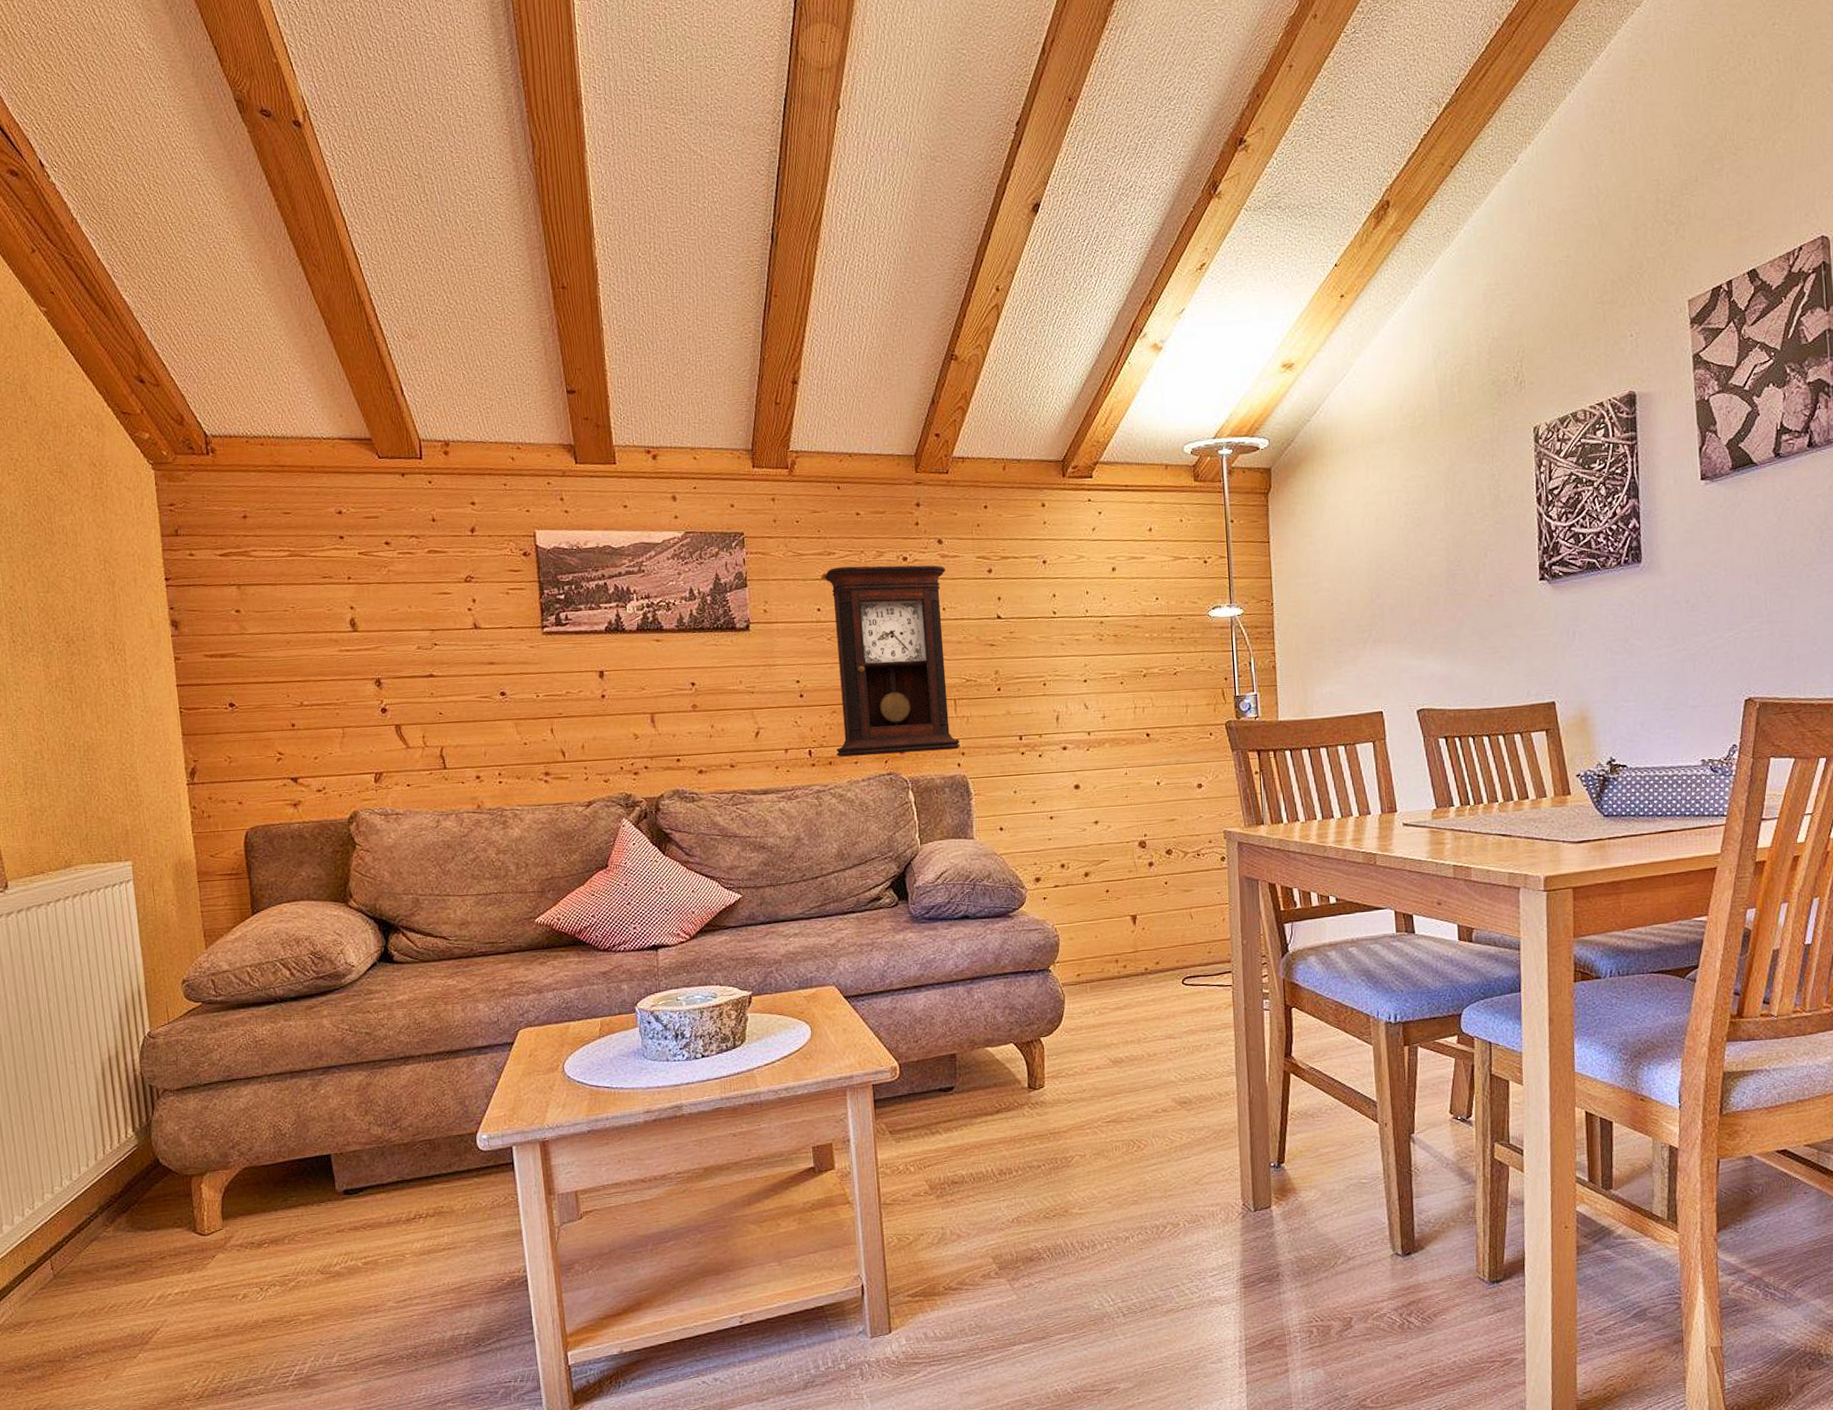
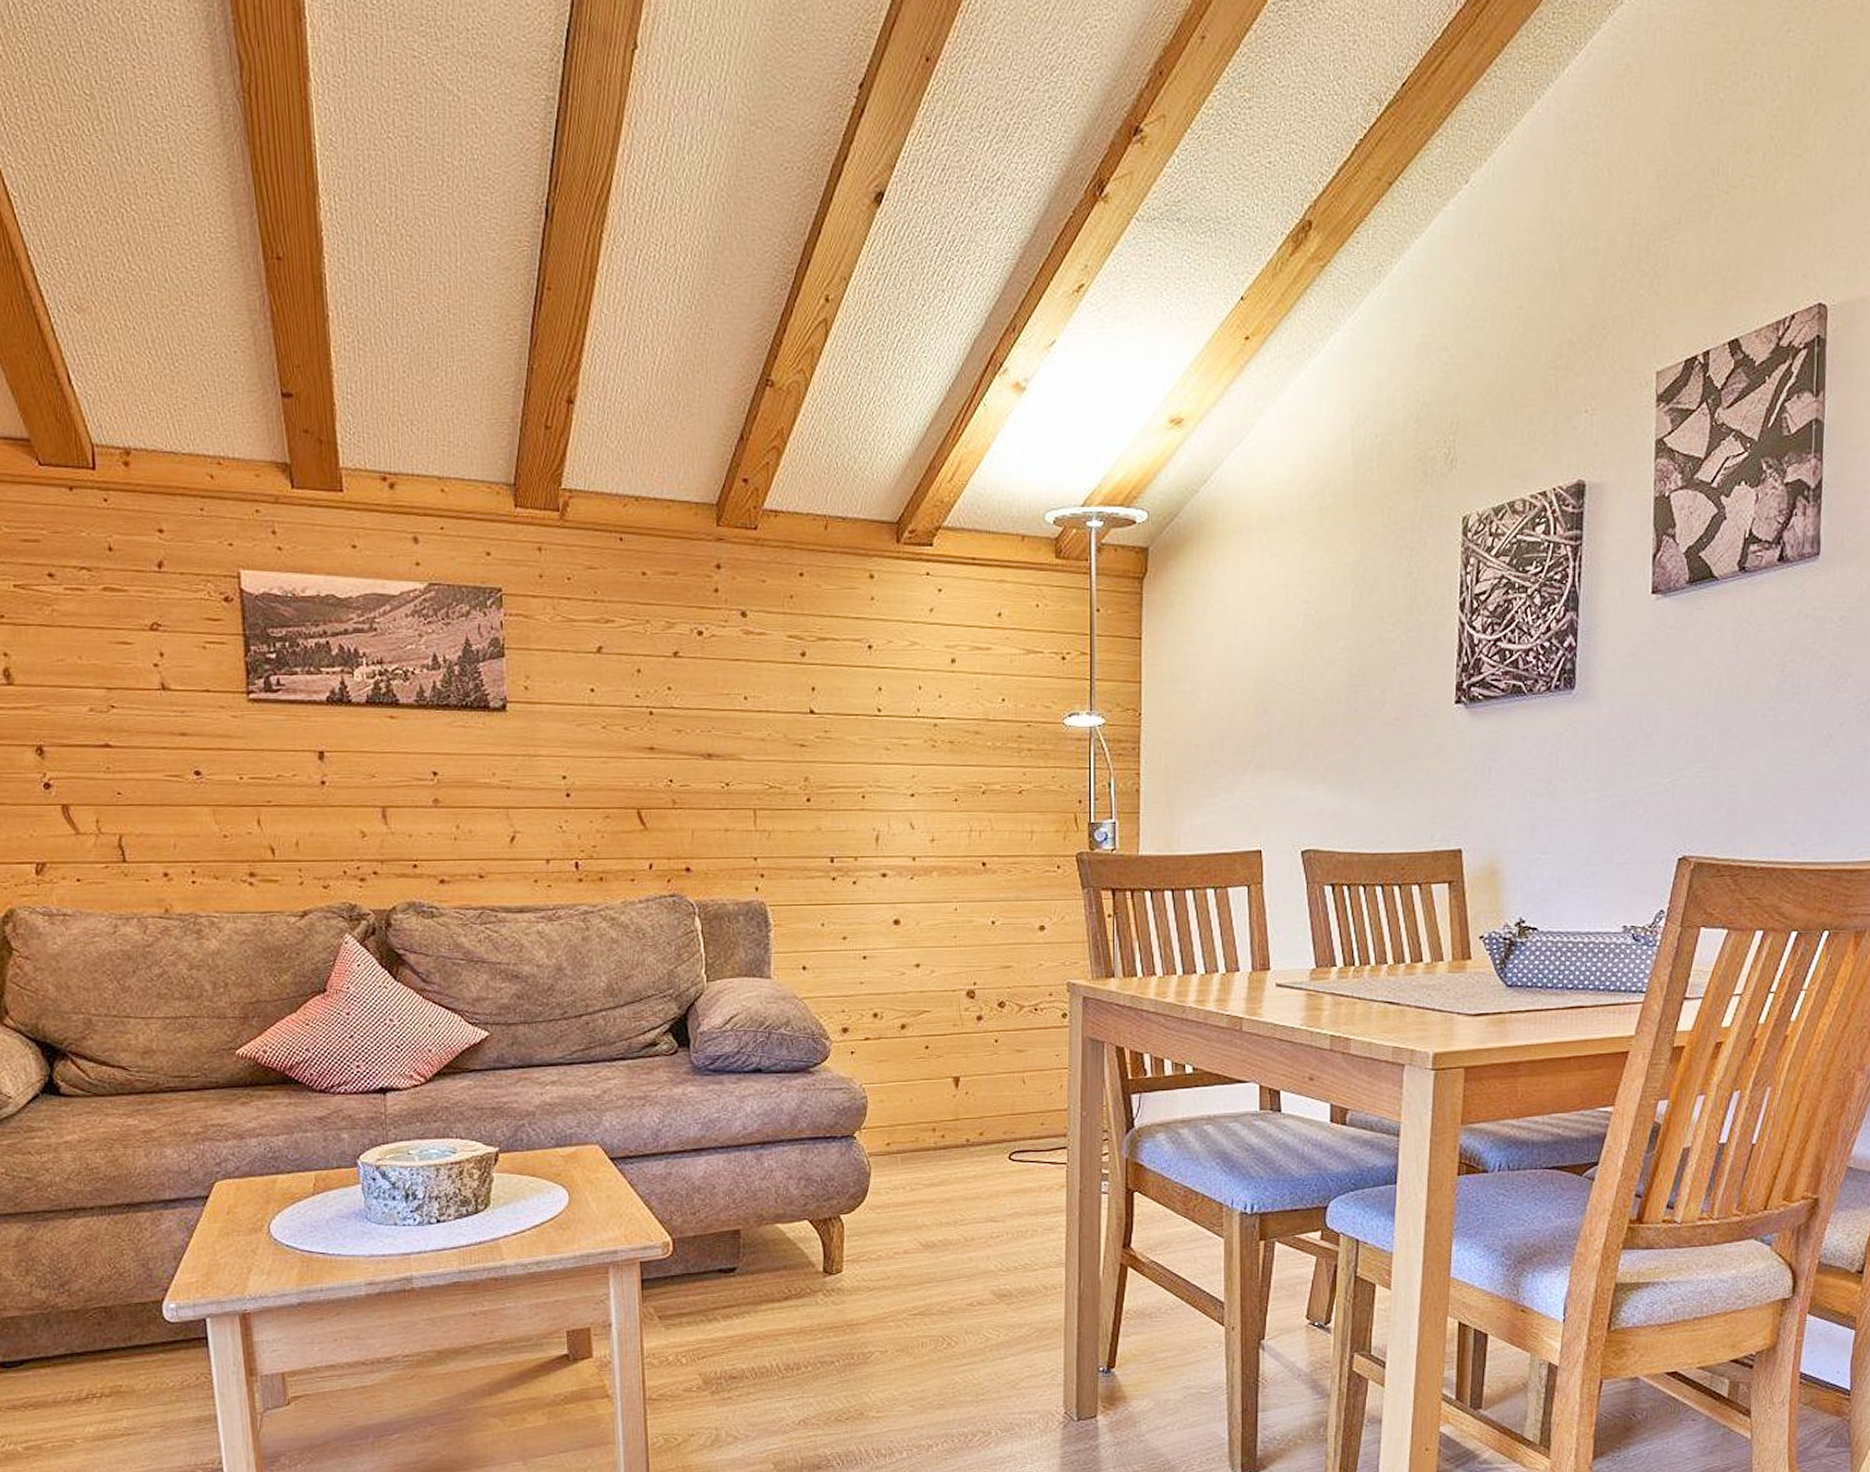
pendulum clock: present [824,565,960,757] -> none [600,639,759,872]

